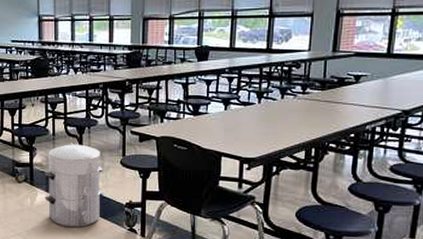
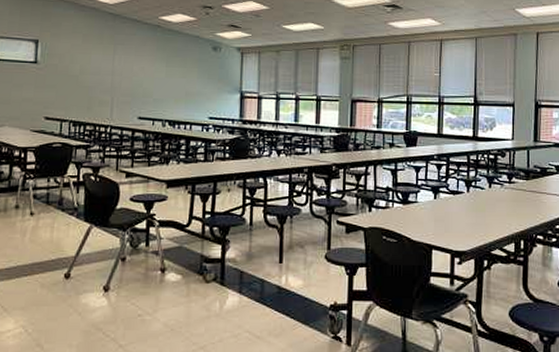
waste bin: present [44,142,104,228] -> none [236,233,306,337]

